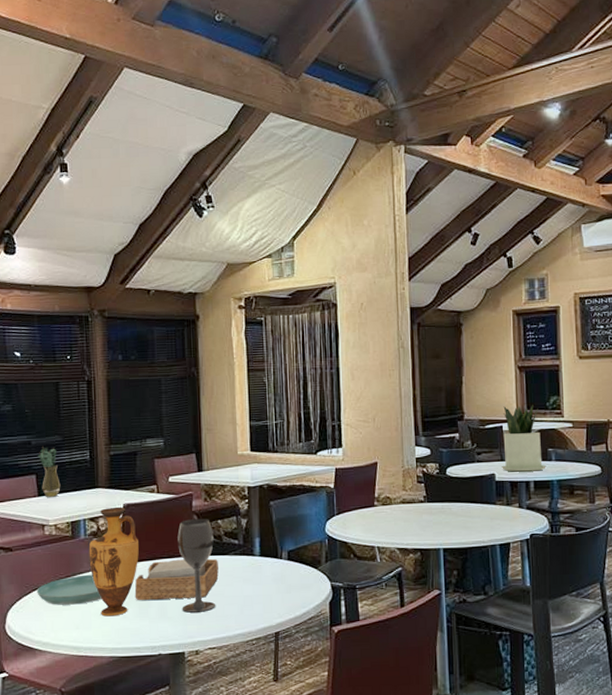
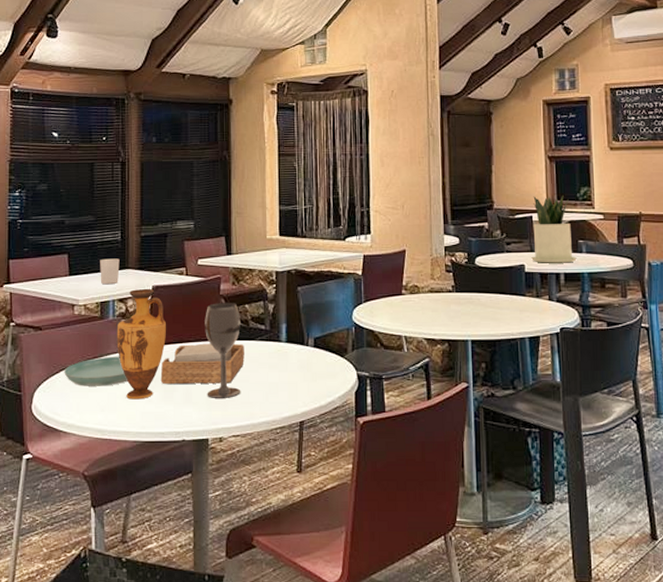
vase: present [38,447,61,497] -> none [71,227,92,277]
candle holder: none [69,478,90,505] -> present [100,258,120,285]

